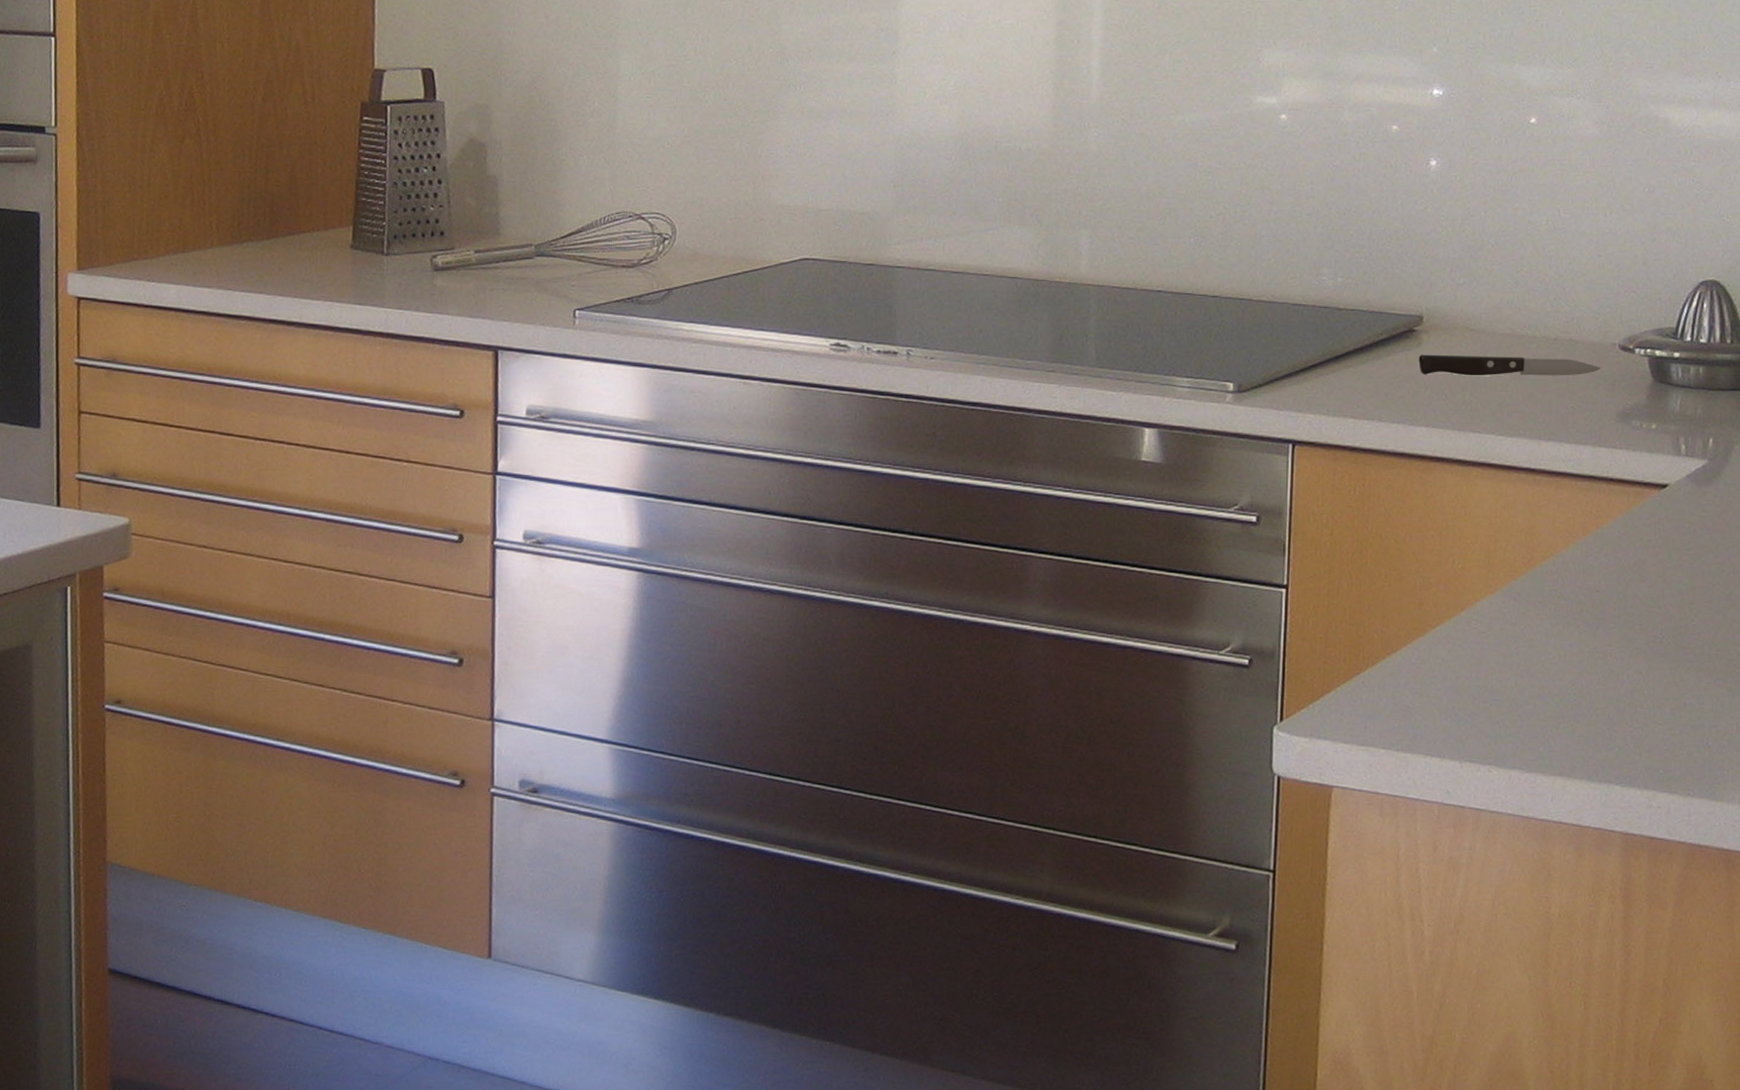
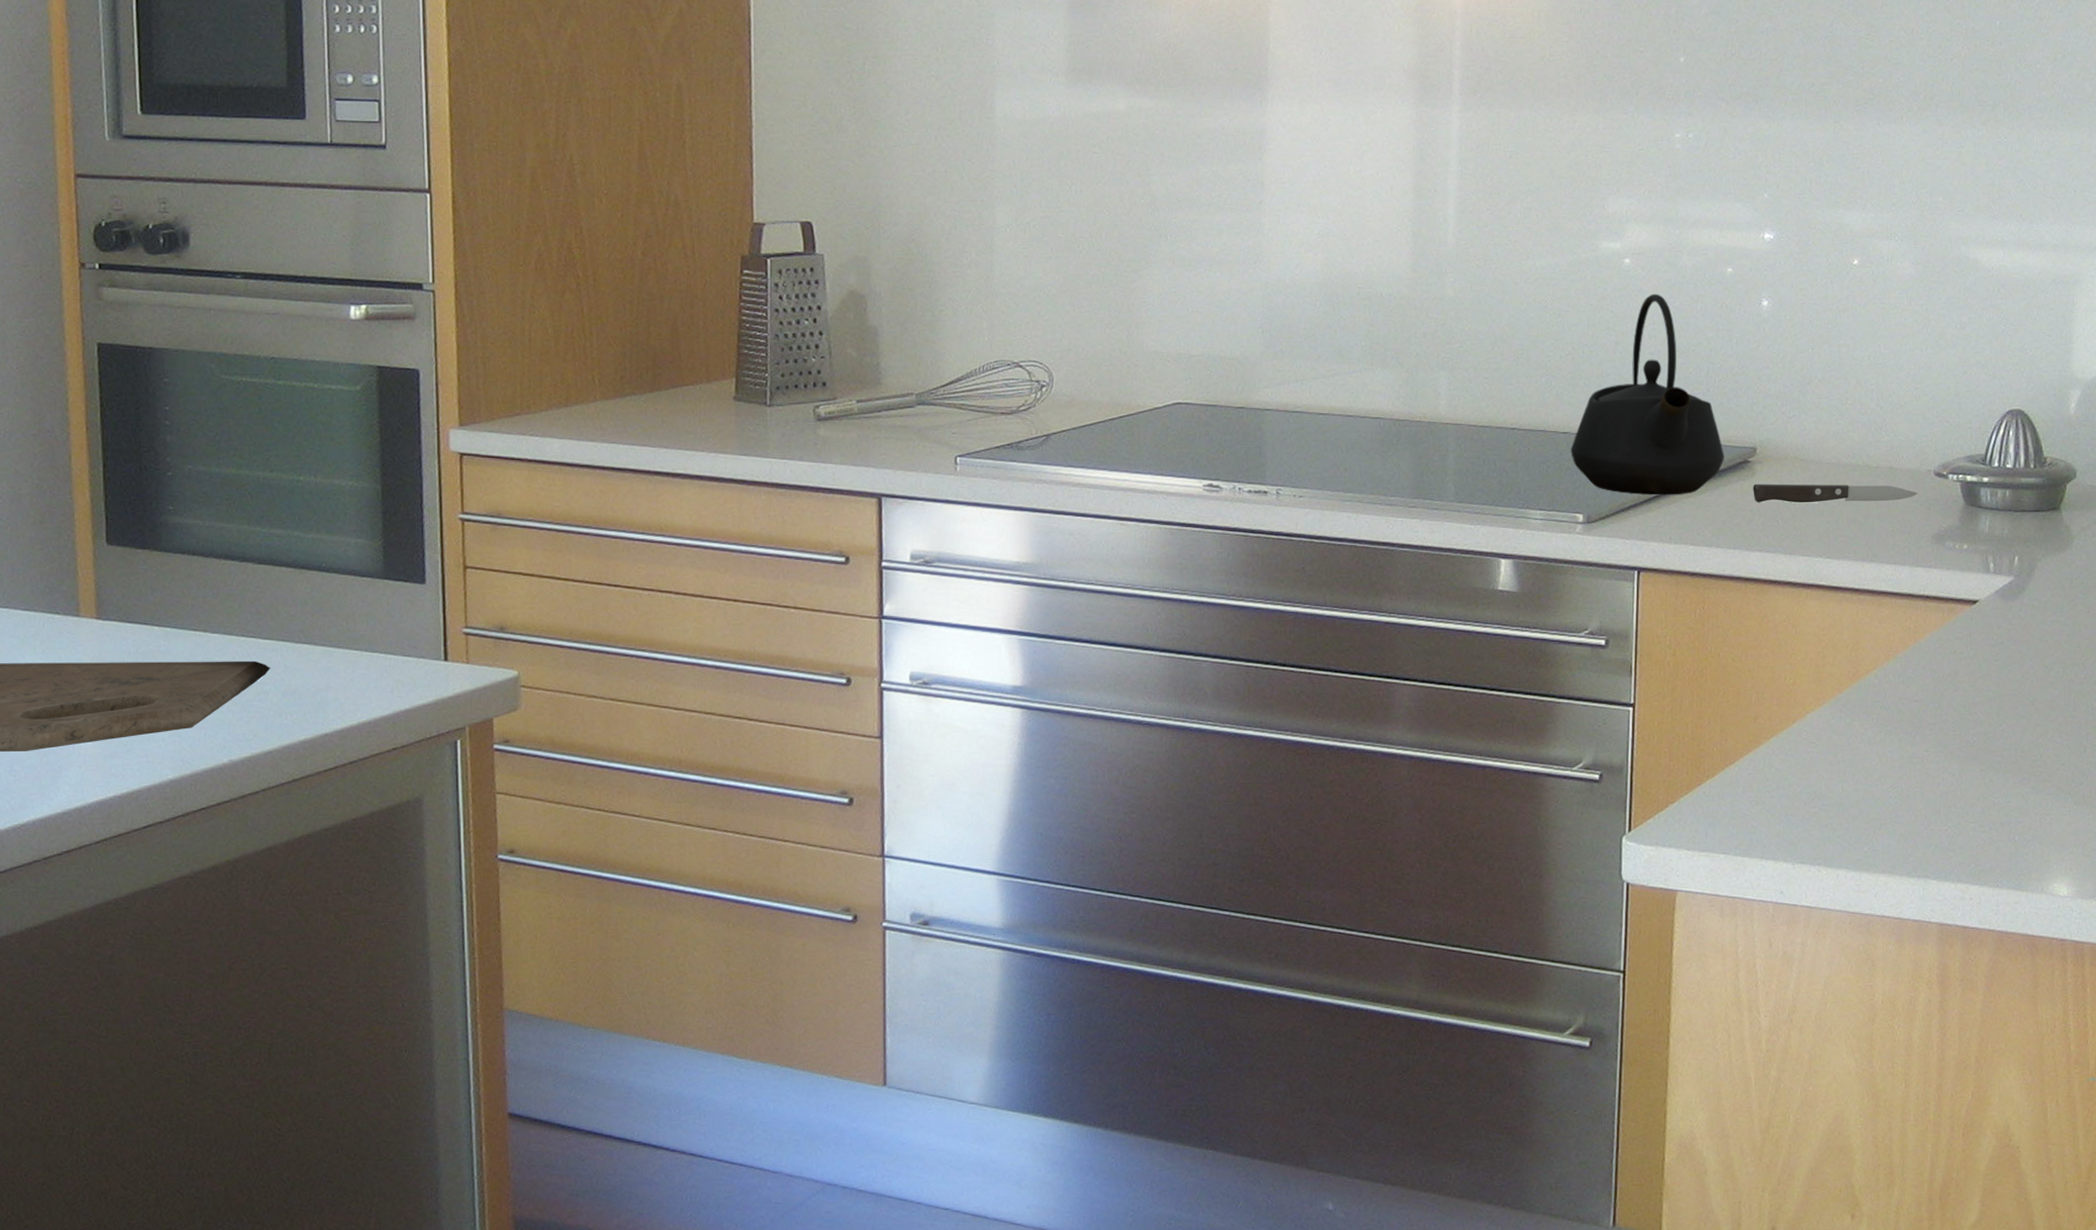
kettle: none [1221,151,1389,365] -> present [1571,293,1725,495]

